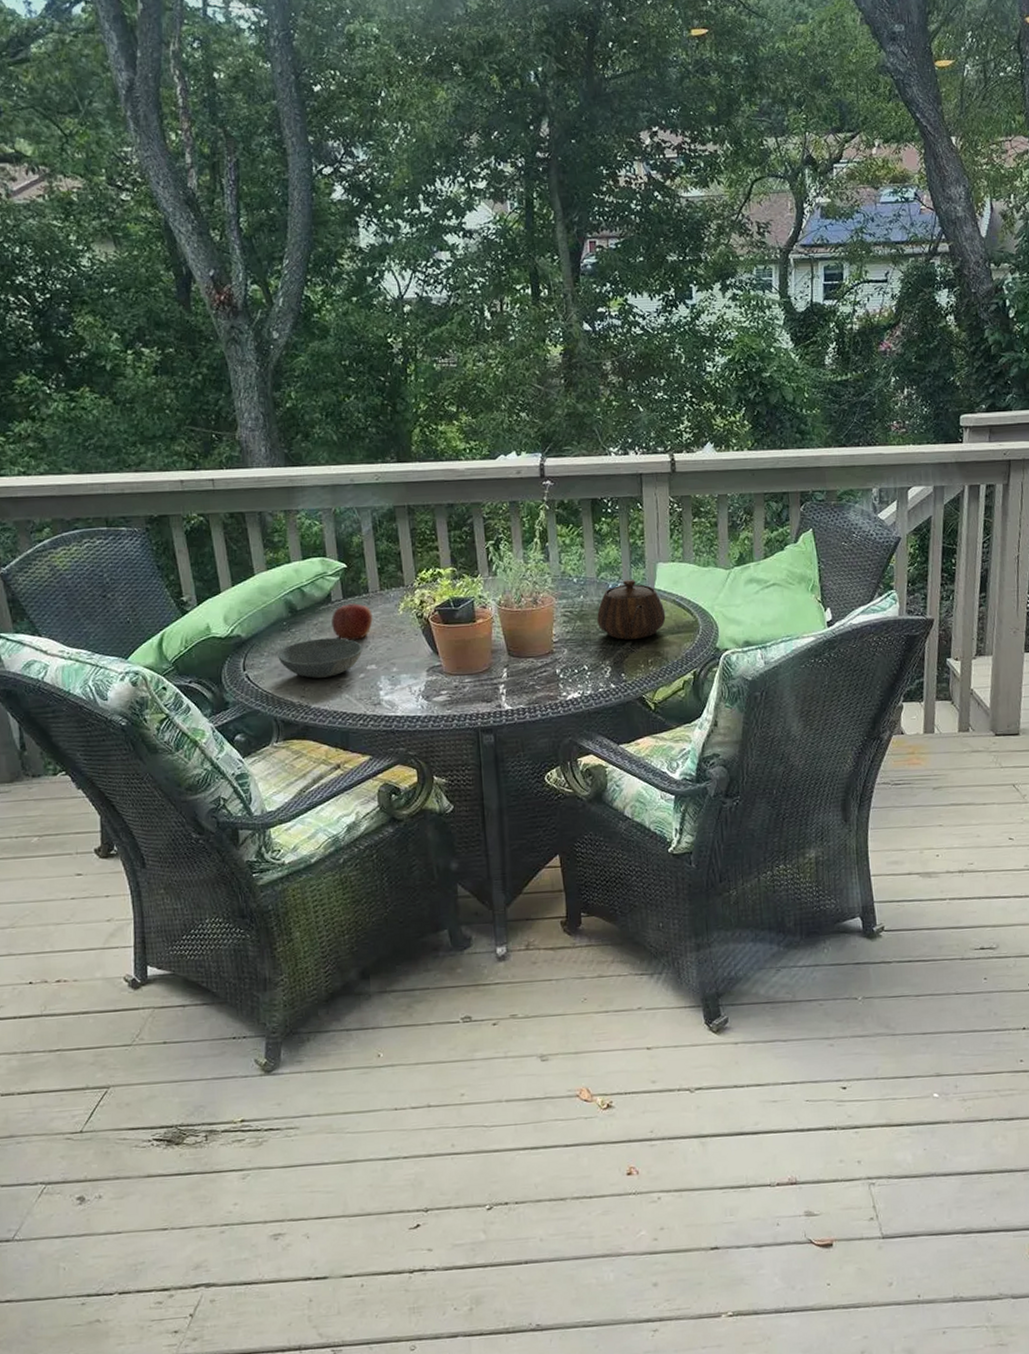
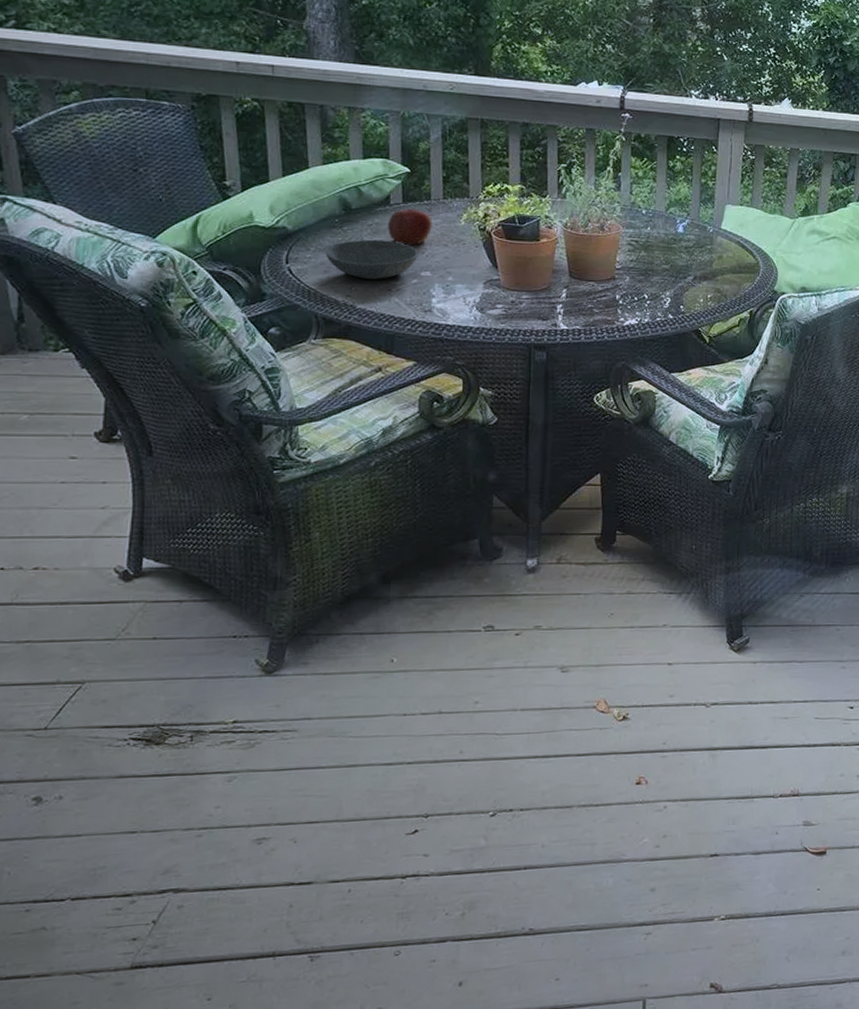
teapot: present [597,579,666,640] -> none [662,217,729,274]

